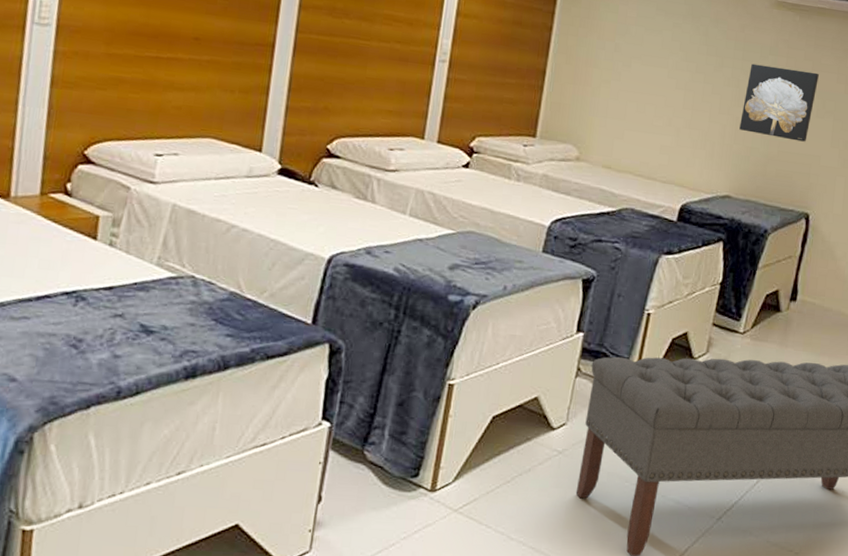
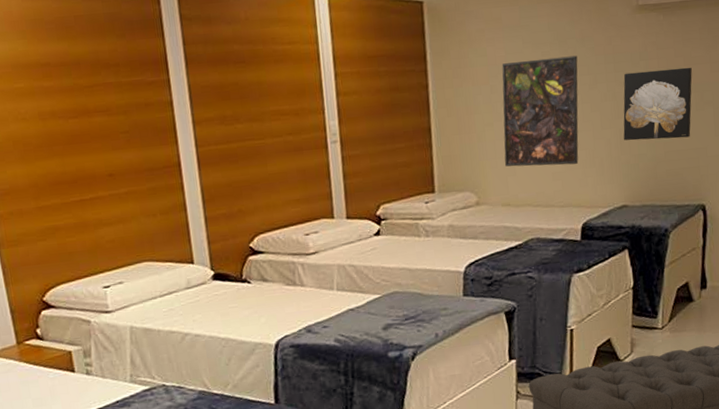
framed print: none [614,24,708,142] -> present [502,55,579,167]

